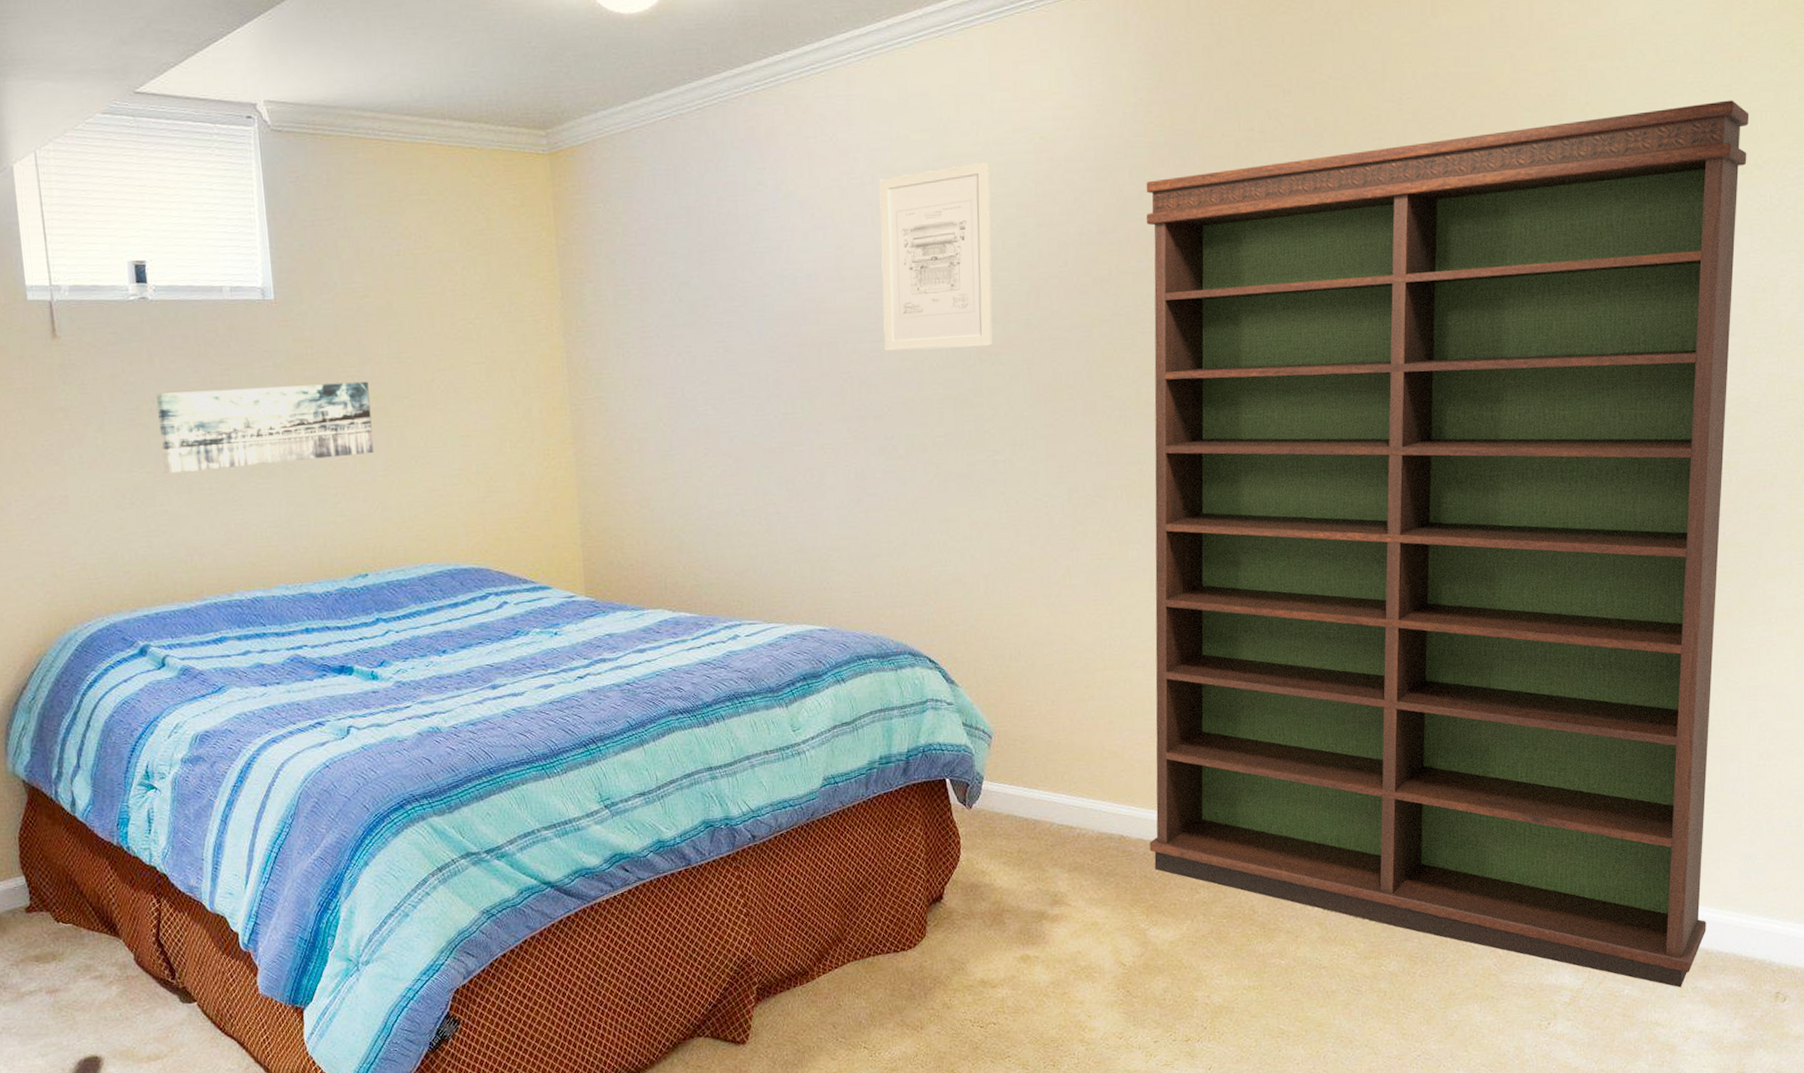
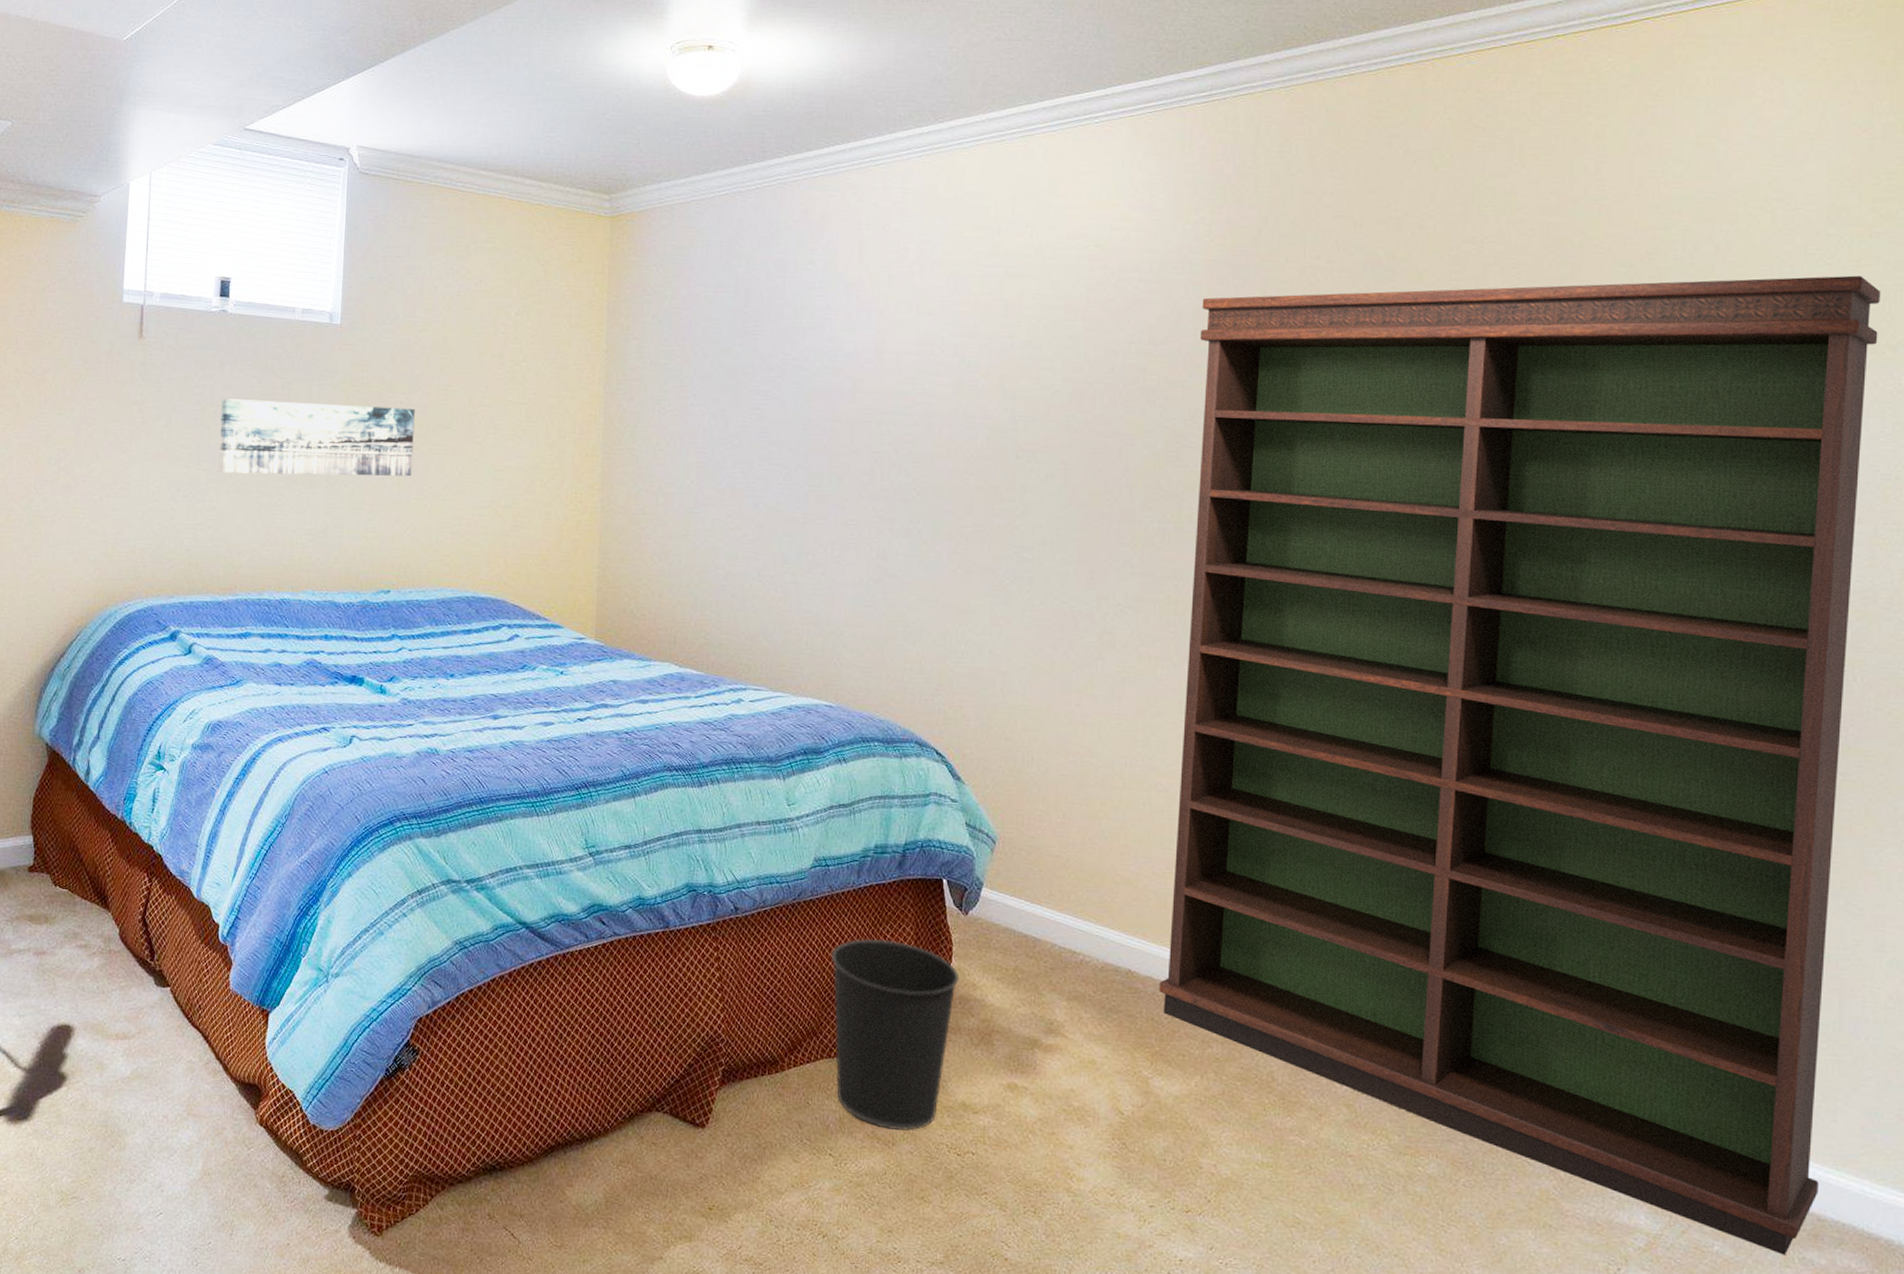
wastebasket: none [847,843,969,1016] -> present [830,938,960,1132]
wall art: present [879,161,993,351] -> none [919,263,1041,442]

